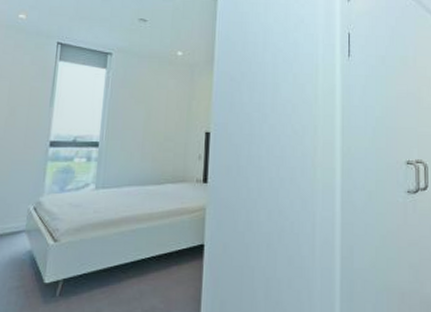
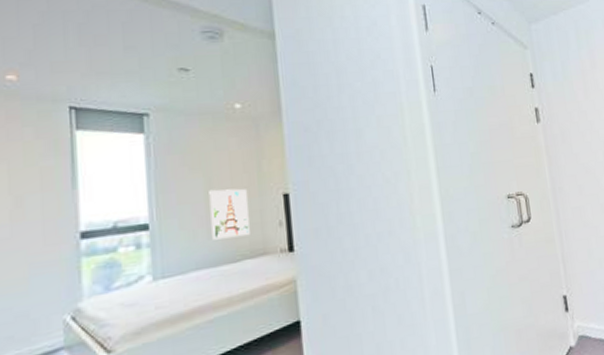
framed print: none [144,120,178,164] -> present [209,188,250,240]

